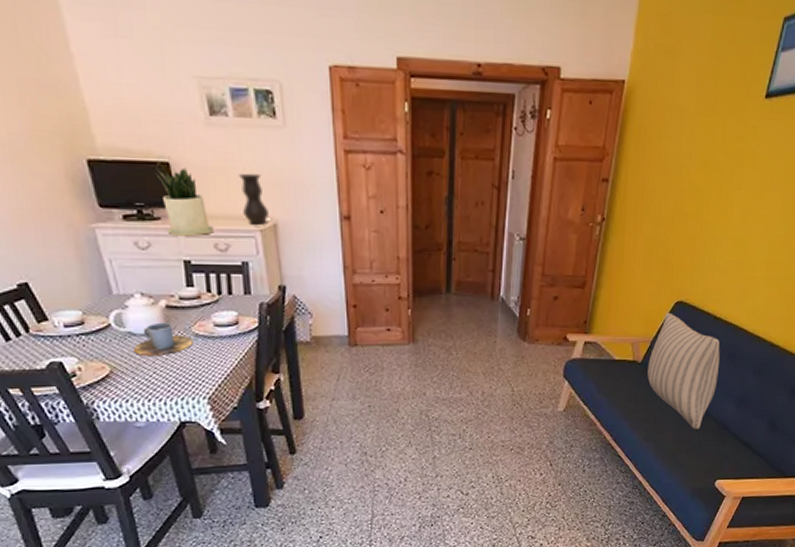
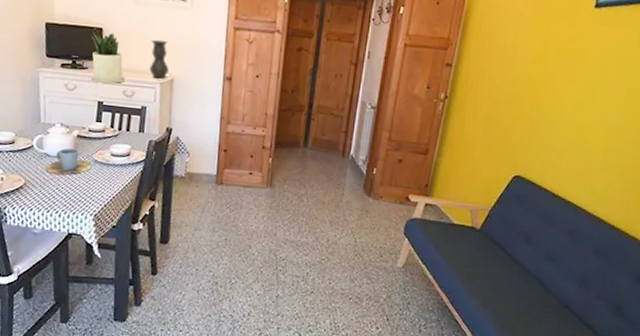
pillow: present [647,312,720,430] -> none [485,185,559,304]

